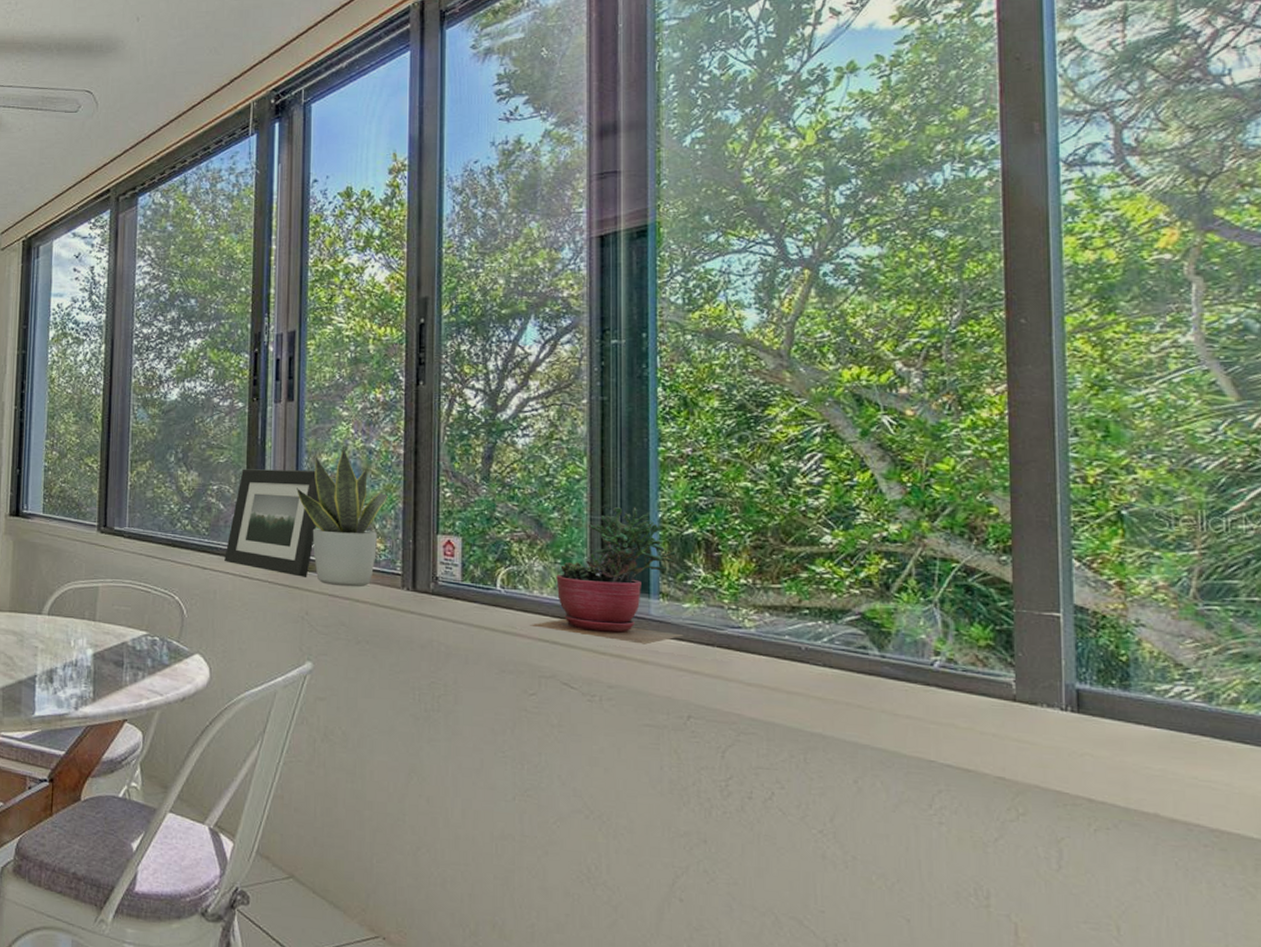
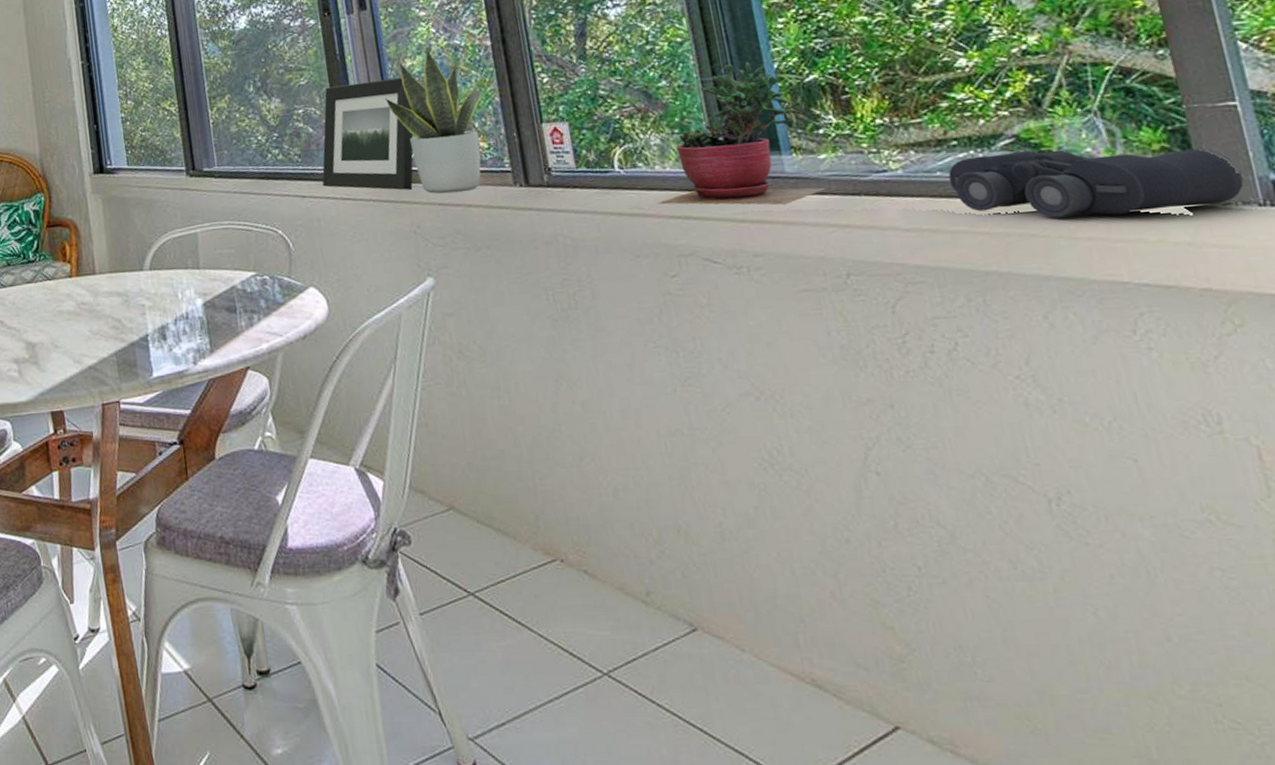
binoculars: none [794,627,1052,703] -> present [948,148,1244,218]

